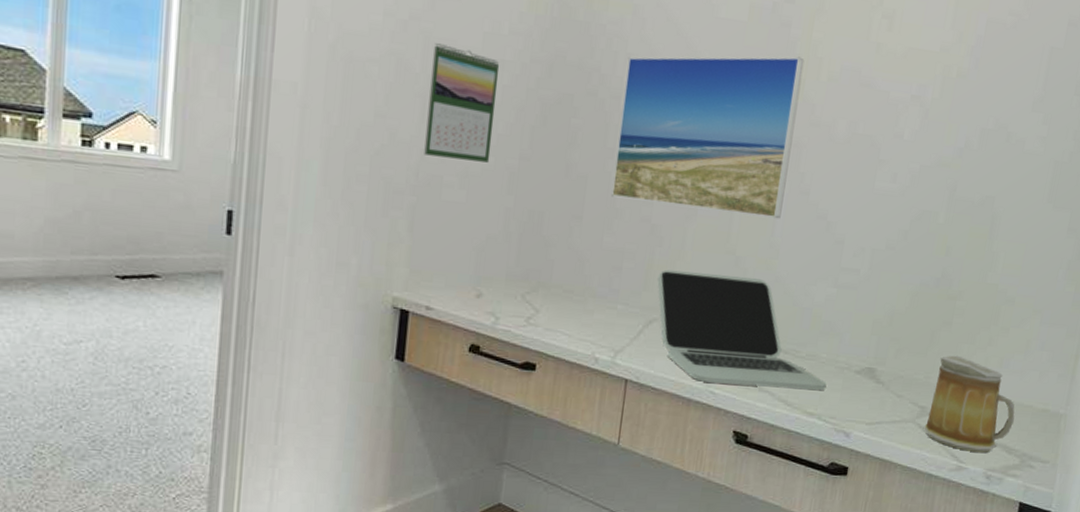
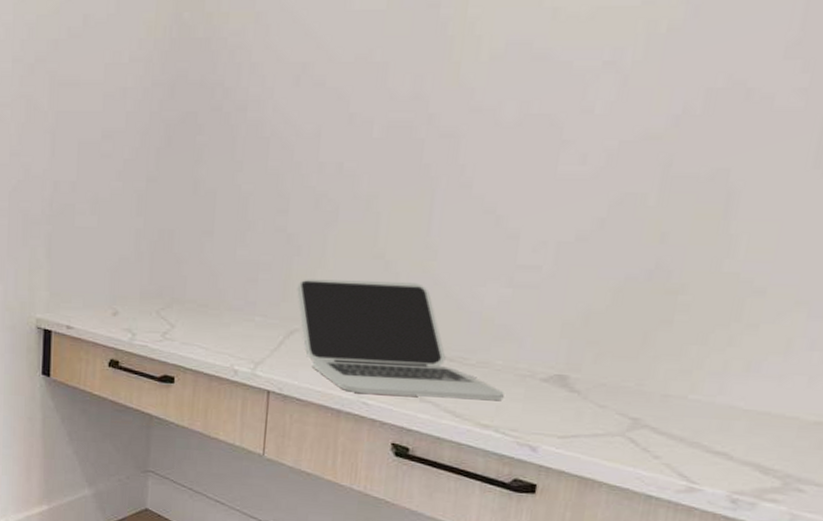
calendar: present [424,43,500,163] -> none [56,81,122,188]
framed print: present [610,56,805,219] -> none [241,38,459,218]
mug: present [923,355,1015,453] -> none [636,358,772,473]

